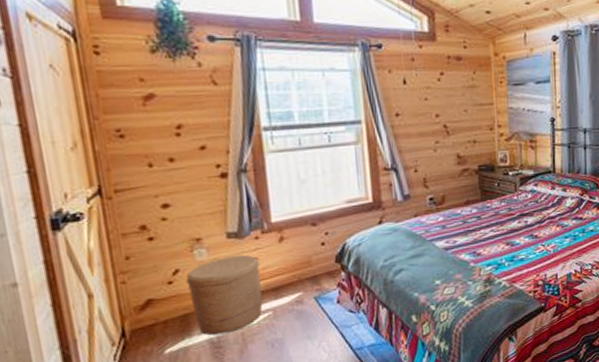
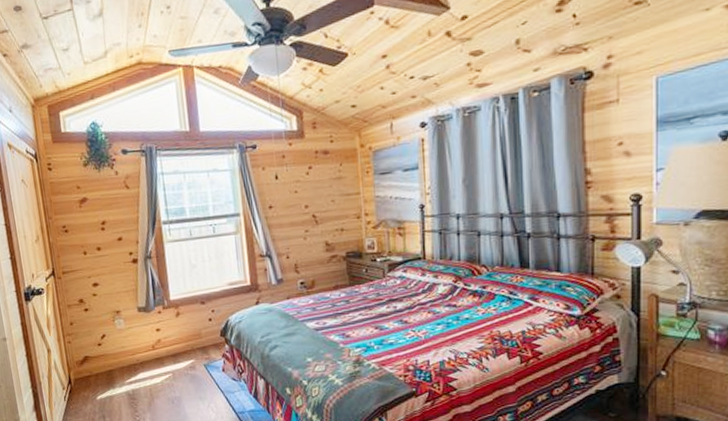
woven basket: present [186,255,263,335] -> none [110,326,165,389]

